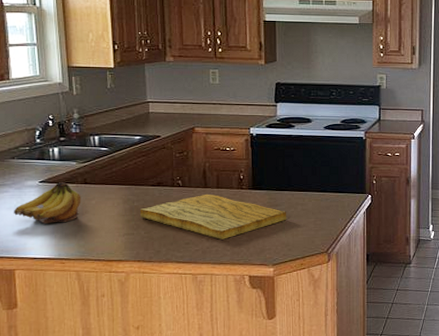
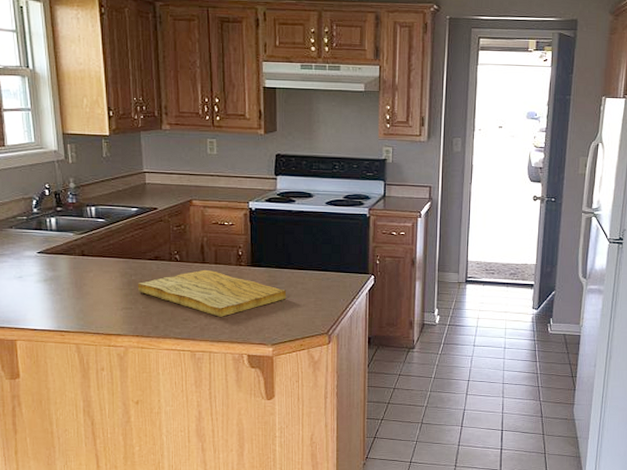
fruit: present [13,182,81,224] -> none [12,253,79,295]

